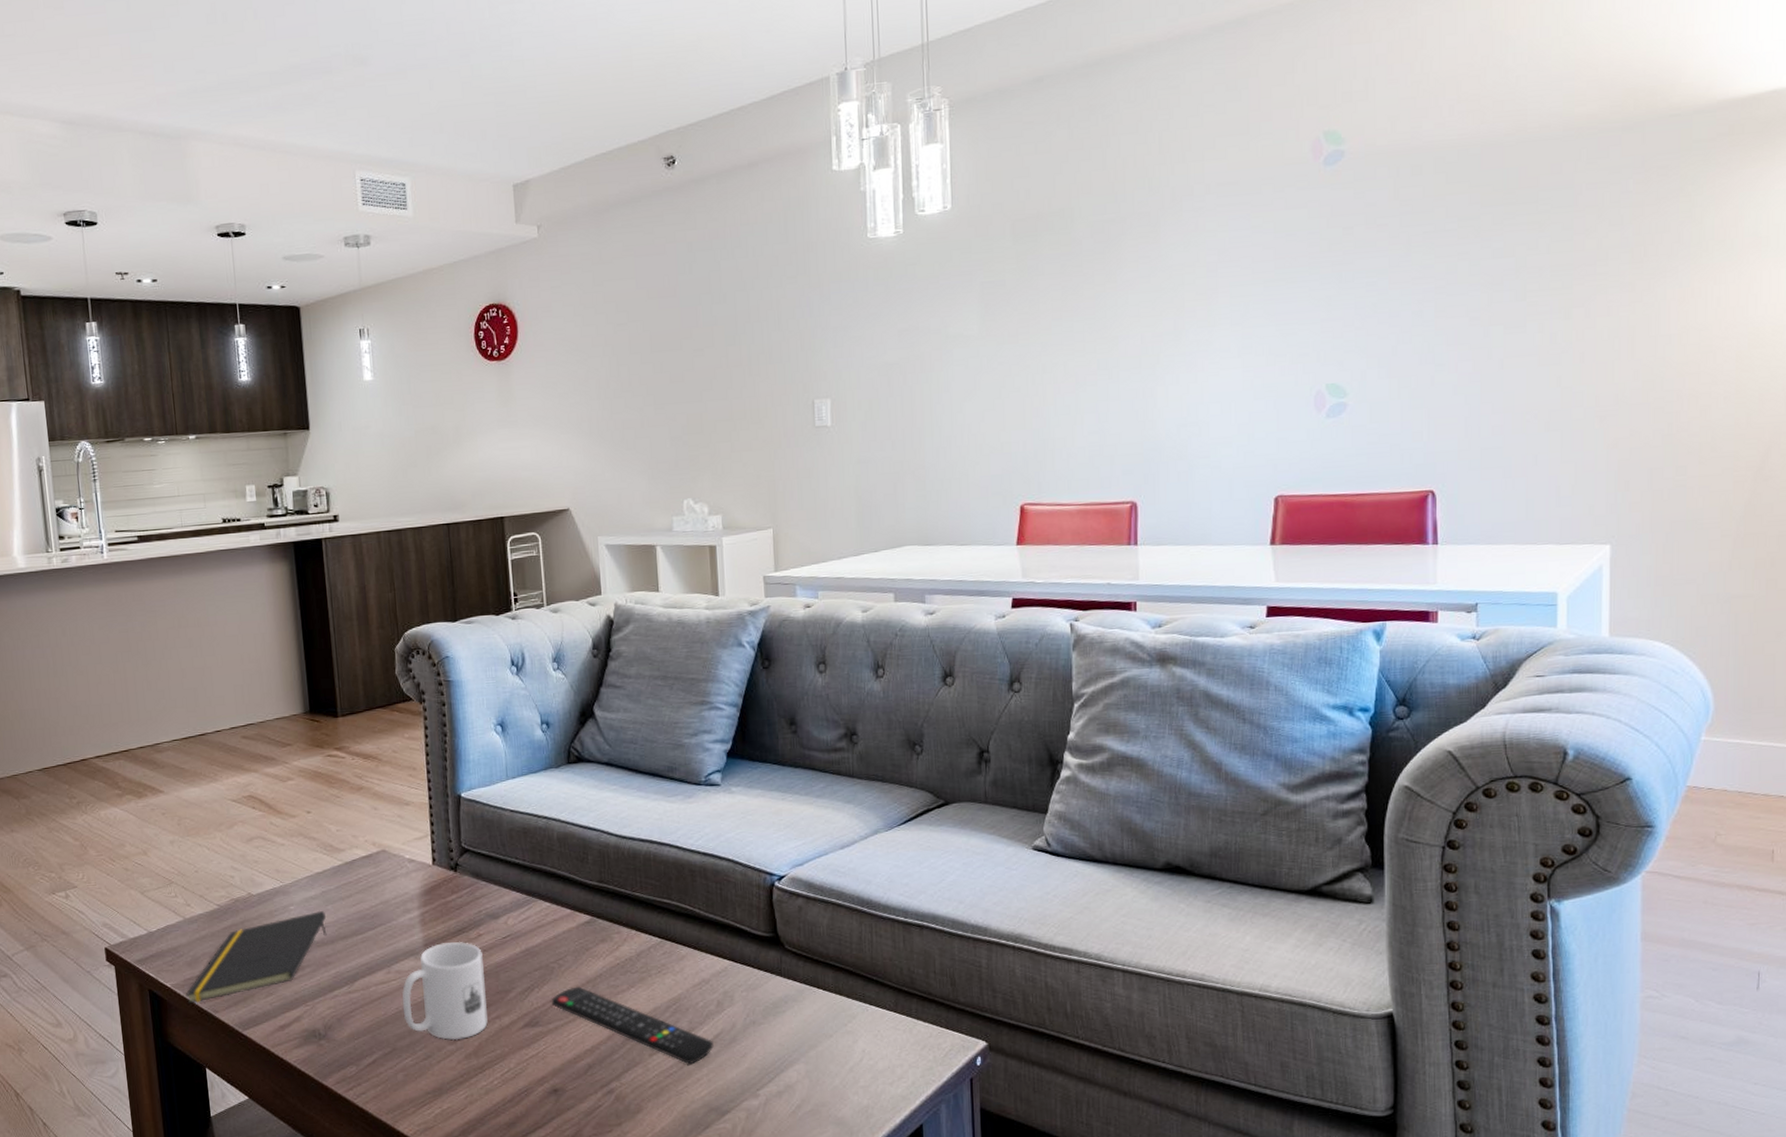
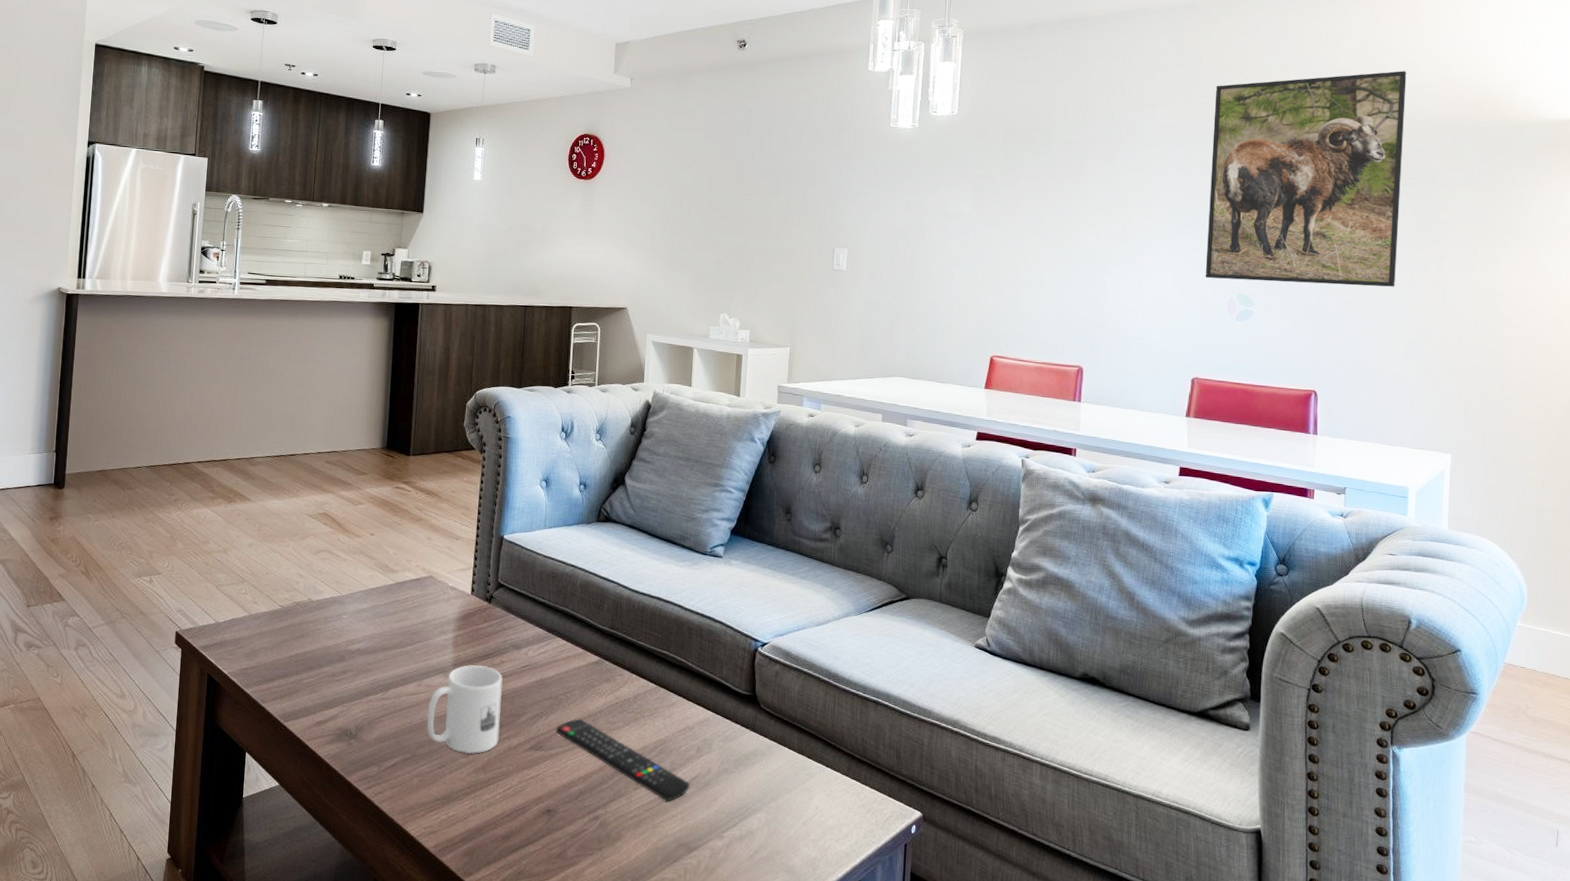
notepad: present [185,910,327,1004] -> none [239,622,373,692]
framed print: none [1281,64,1533,371] -> present [1205,71,1407,287]

